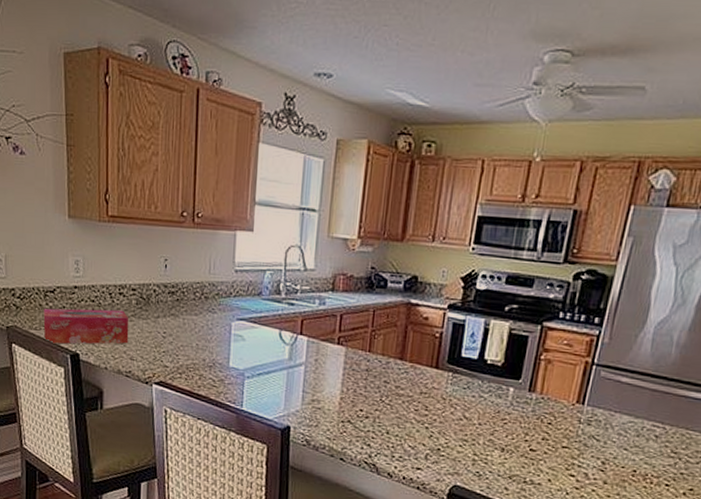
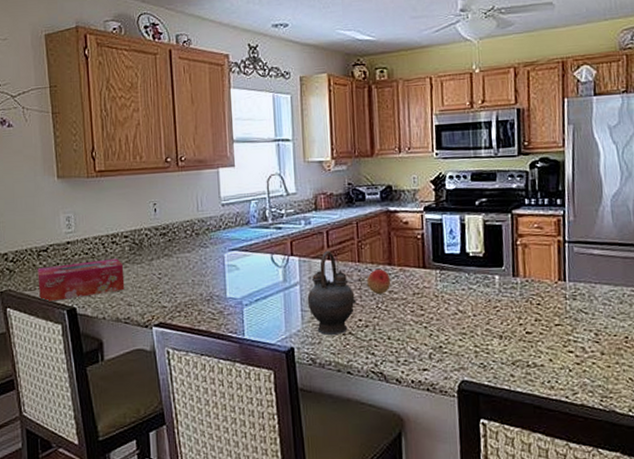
teapot: none [310,334,361,422] -> present [307,250,357,336]
fruit: none [374,361,400,388] -> present [367,268,391,294]

